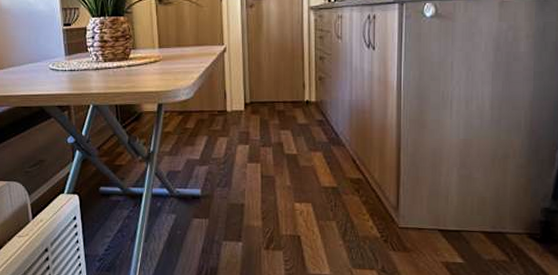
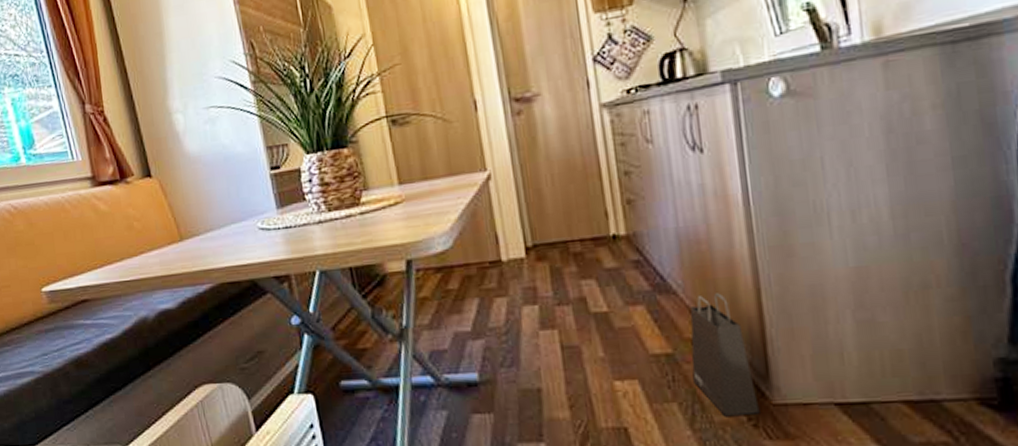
shopping bag: none [349,148,390,234] -> present [690,293,760,417]

